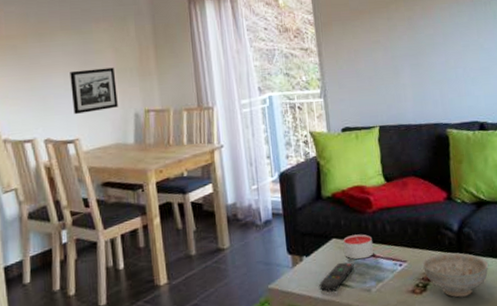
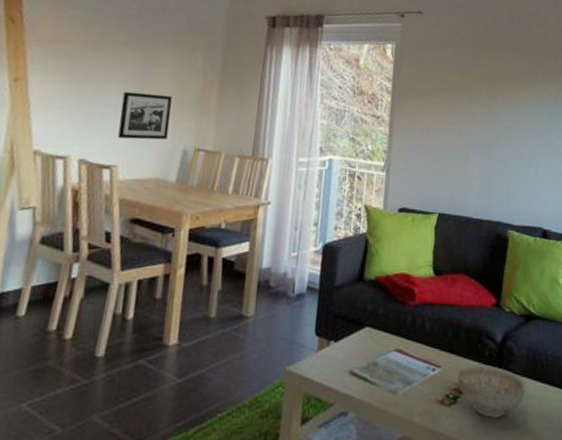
remote control: present [319,262,354,291] -> none [342,355,384,385]
candle: present [343,234,374,260] -> none [376,327,409,356]

